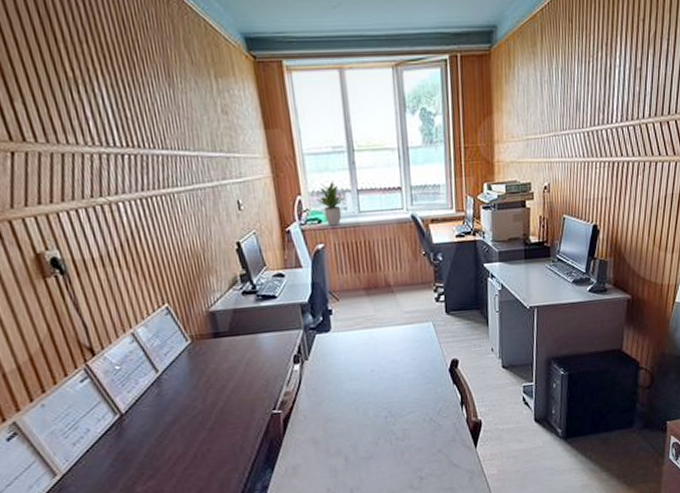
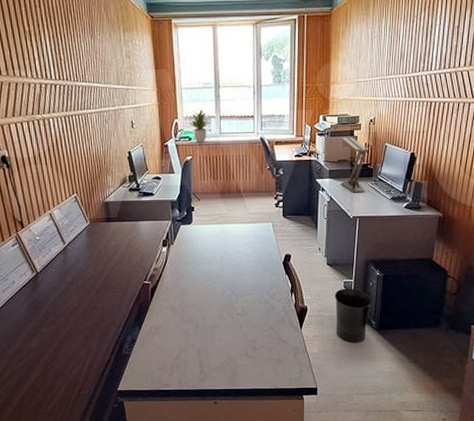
desk lamp: none [511,209,544,278] -> present [340,137,368,193]
waste bin: none [512,392,556,458] -> present [334,288,371,343]

